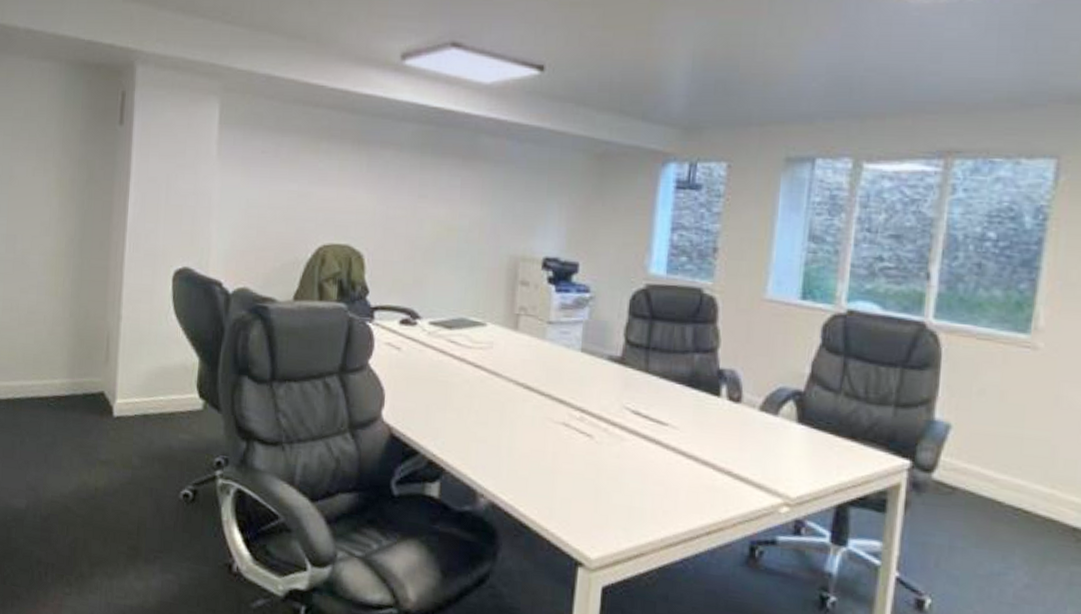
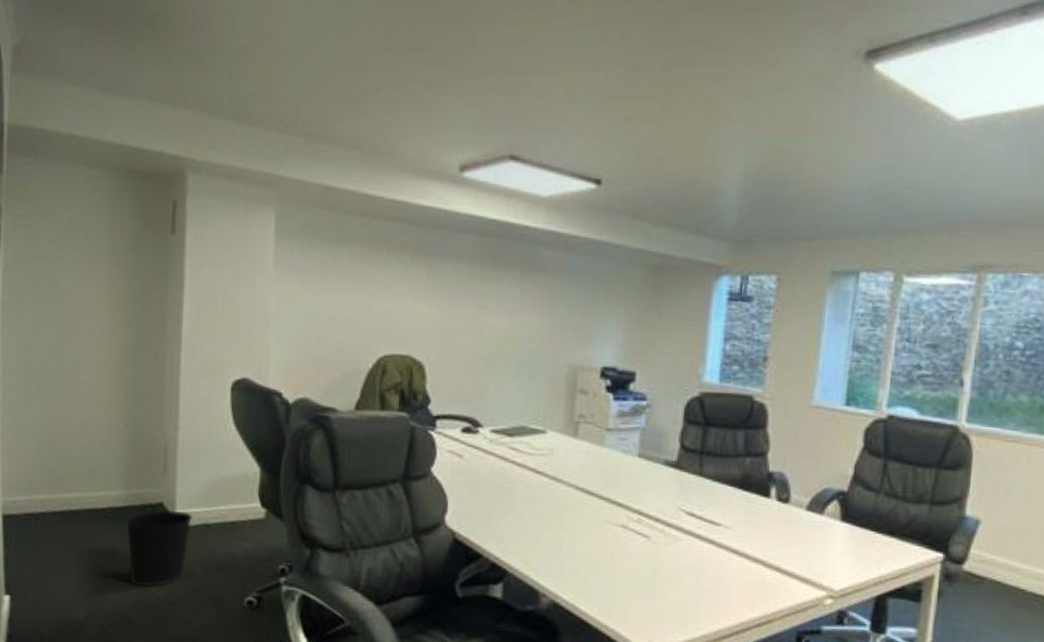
wastebasket: none [67,399,133,478] -> present [124,509,193,588]

